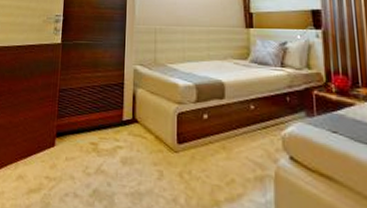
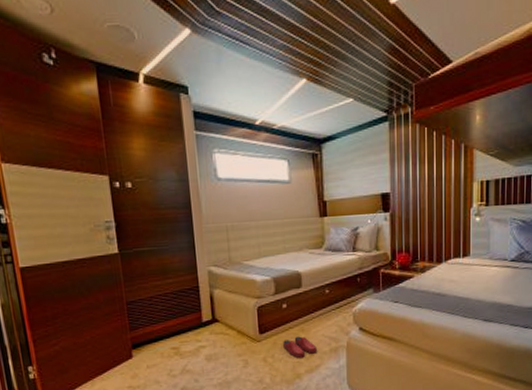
slippers: none [202,154,239,182] -> present [283,336,317,359]

